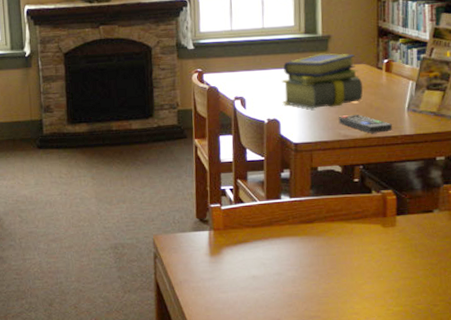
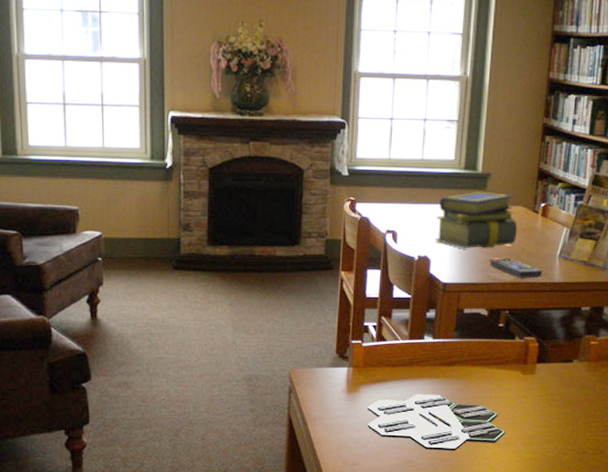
board game: none [232,252,372,308] -> present [367,394,505,451]

